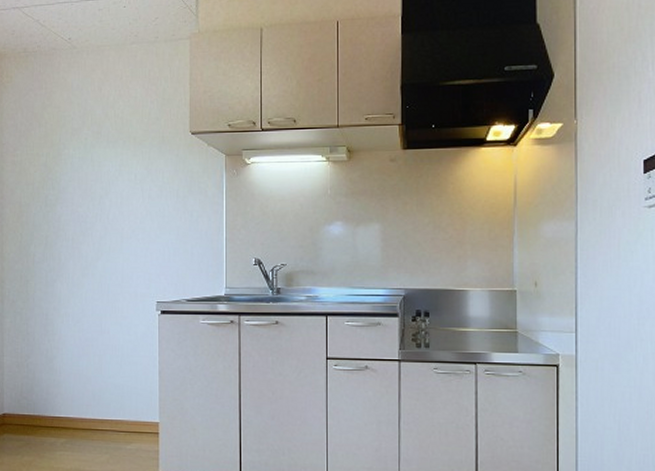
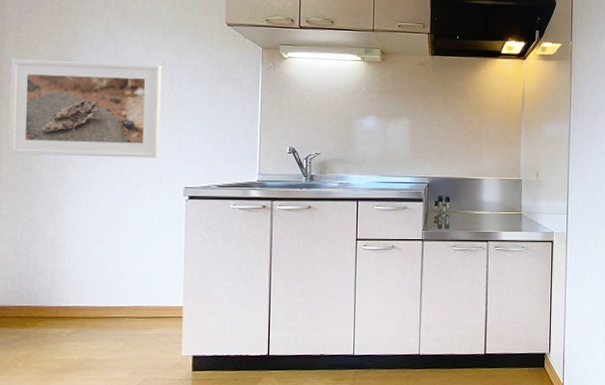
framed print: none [10,180,134,273] -> present [9,59,162,159]

